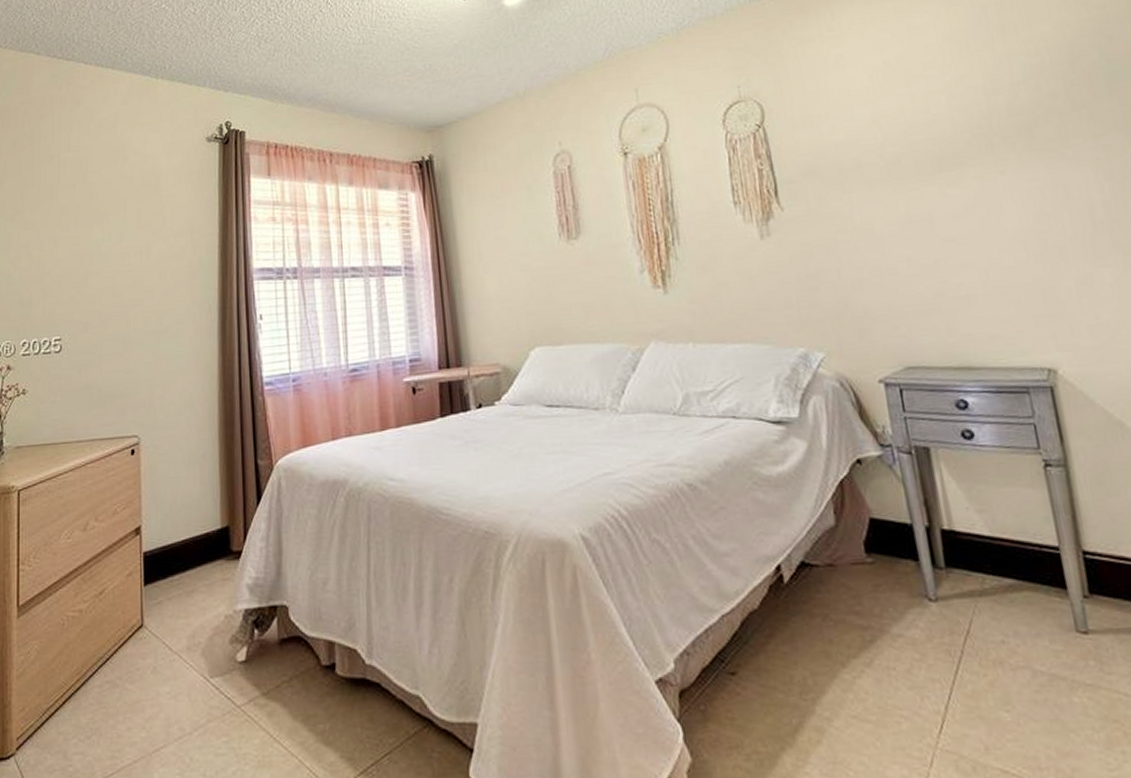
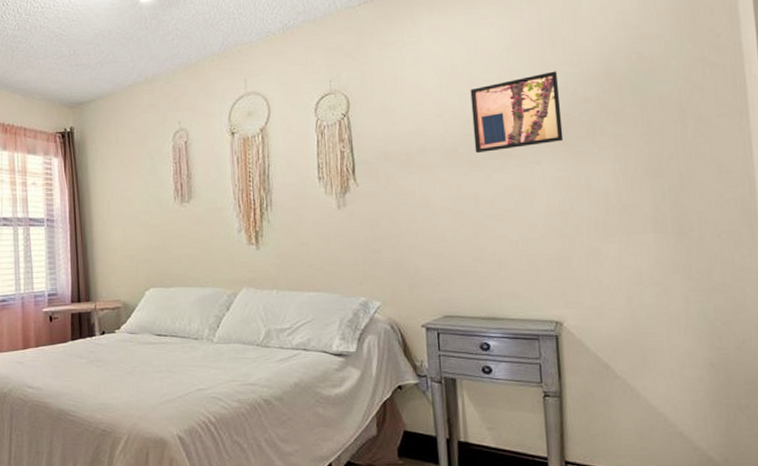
wall art: none [908,62,1030,165] -> present [470,71,564,154]

